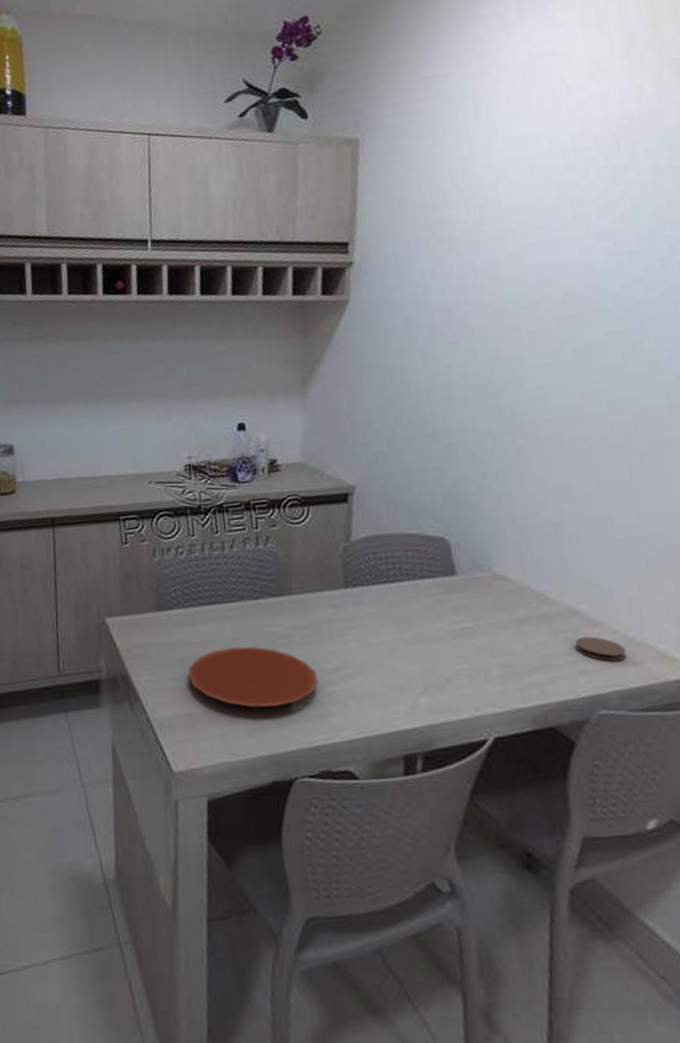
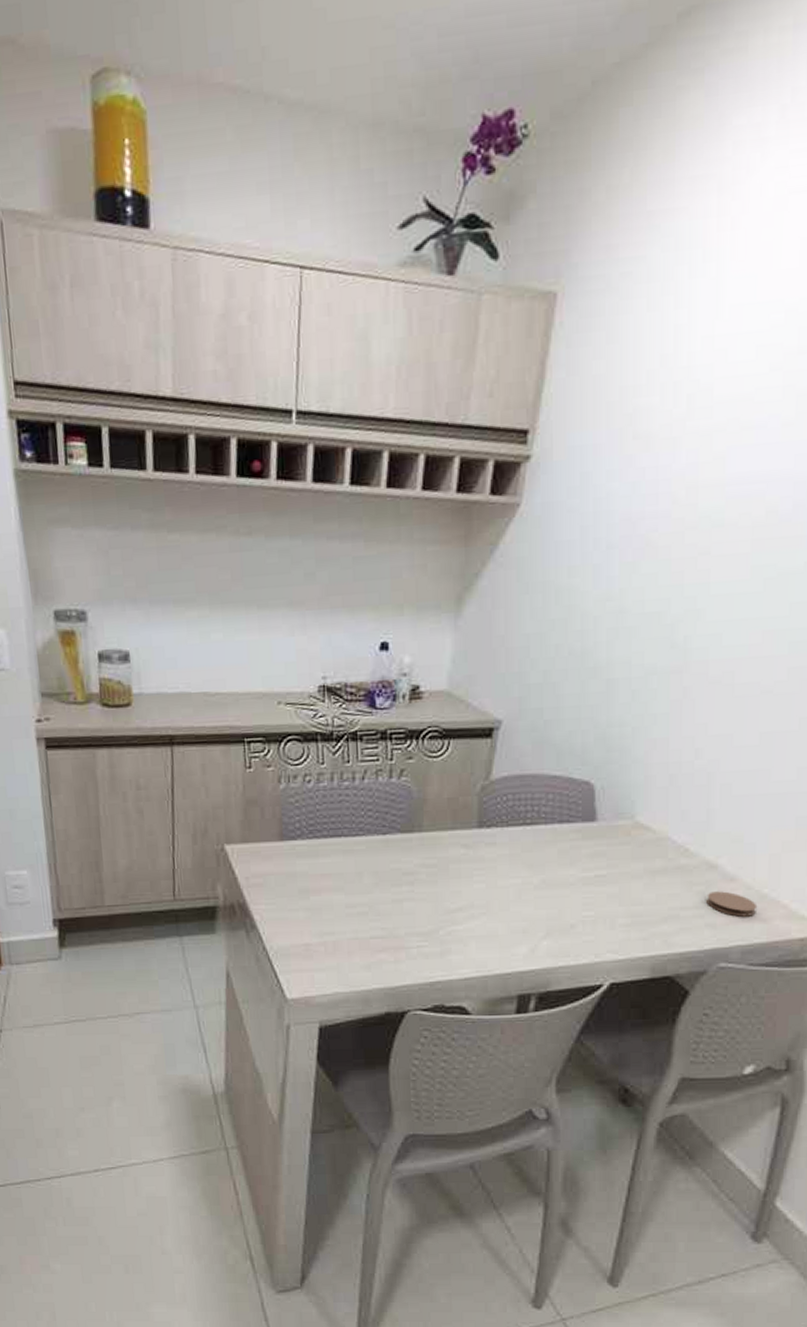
plate: present [188,646,319,708] -> none [307,881,441,943]

